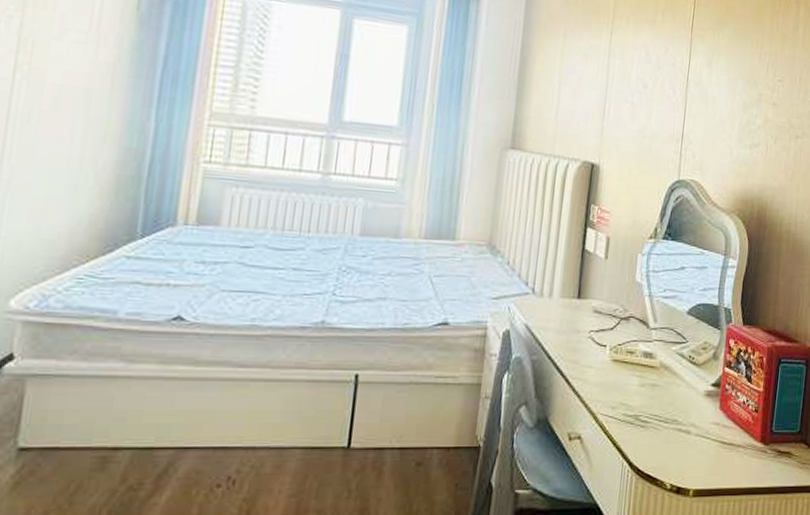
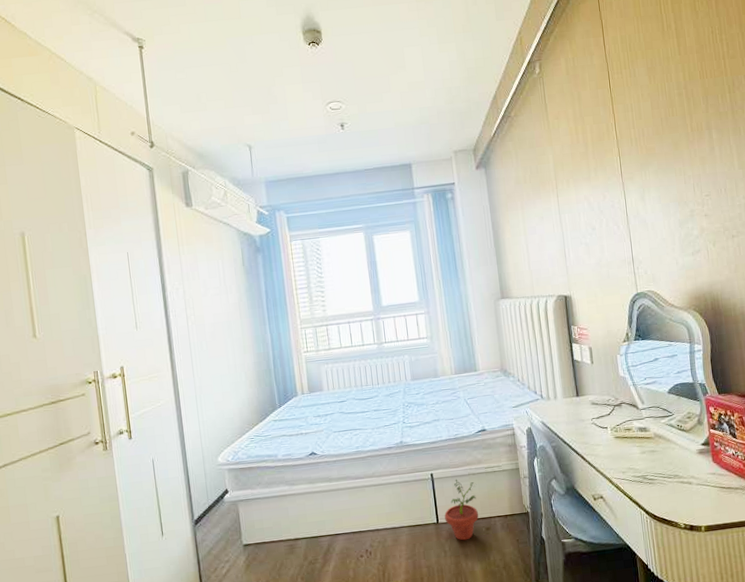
potted plant: none [360,387,416,478] -> present [444,479,479,541]

